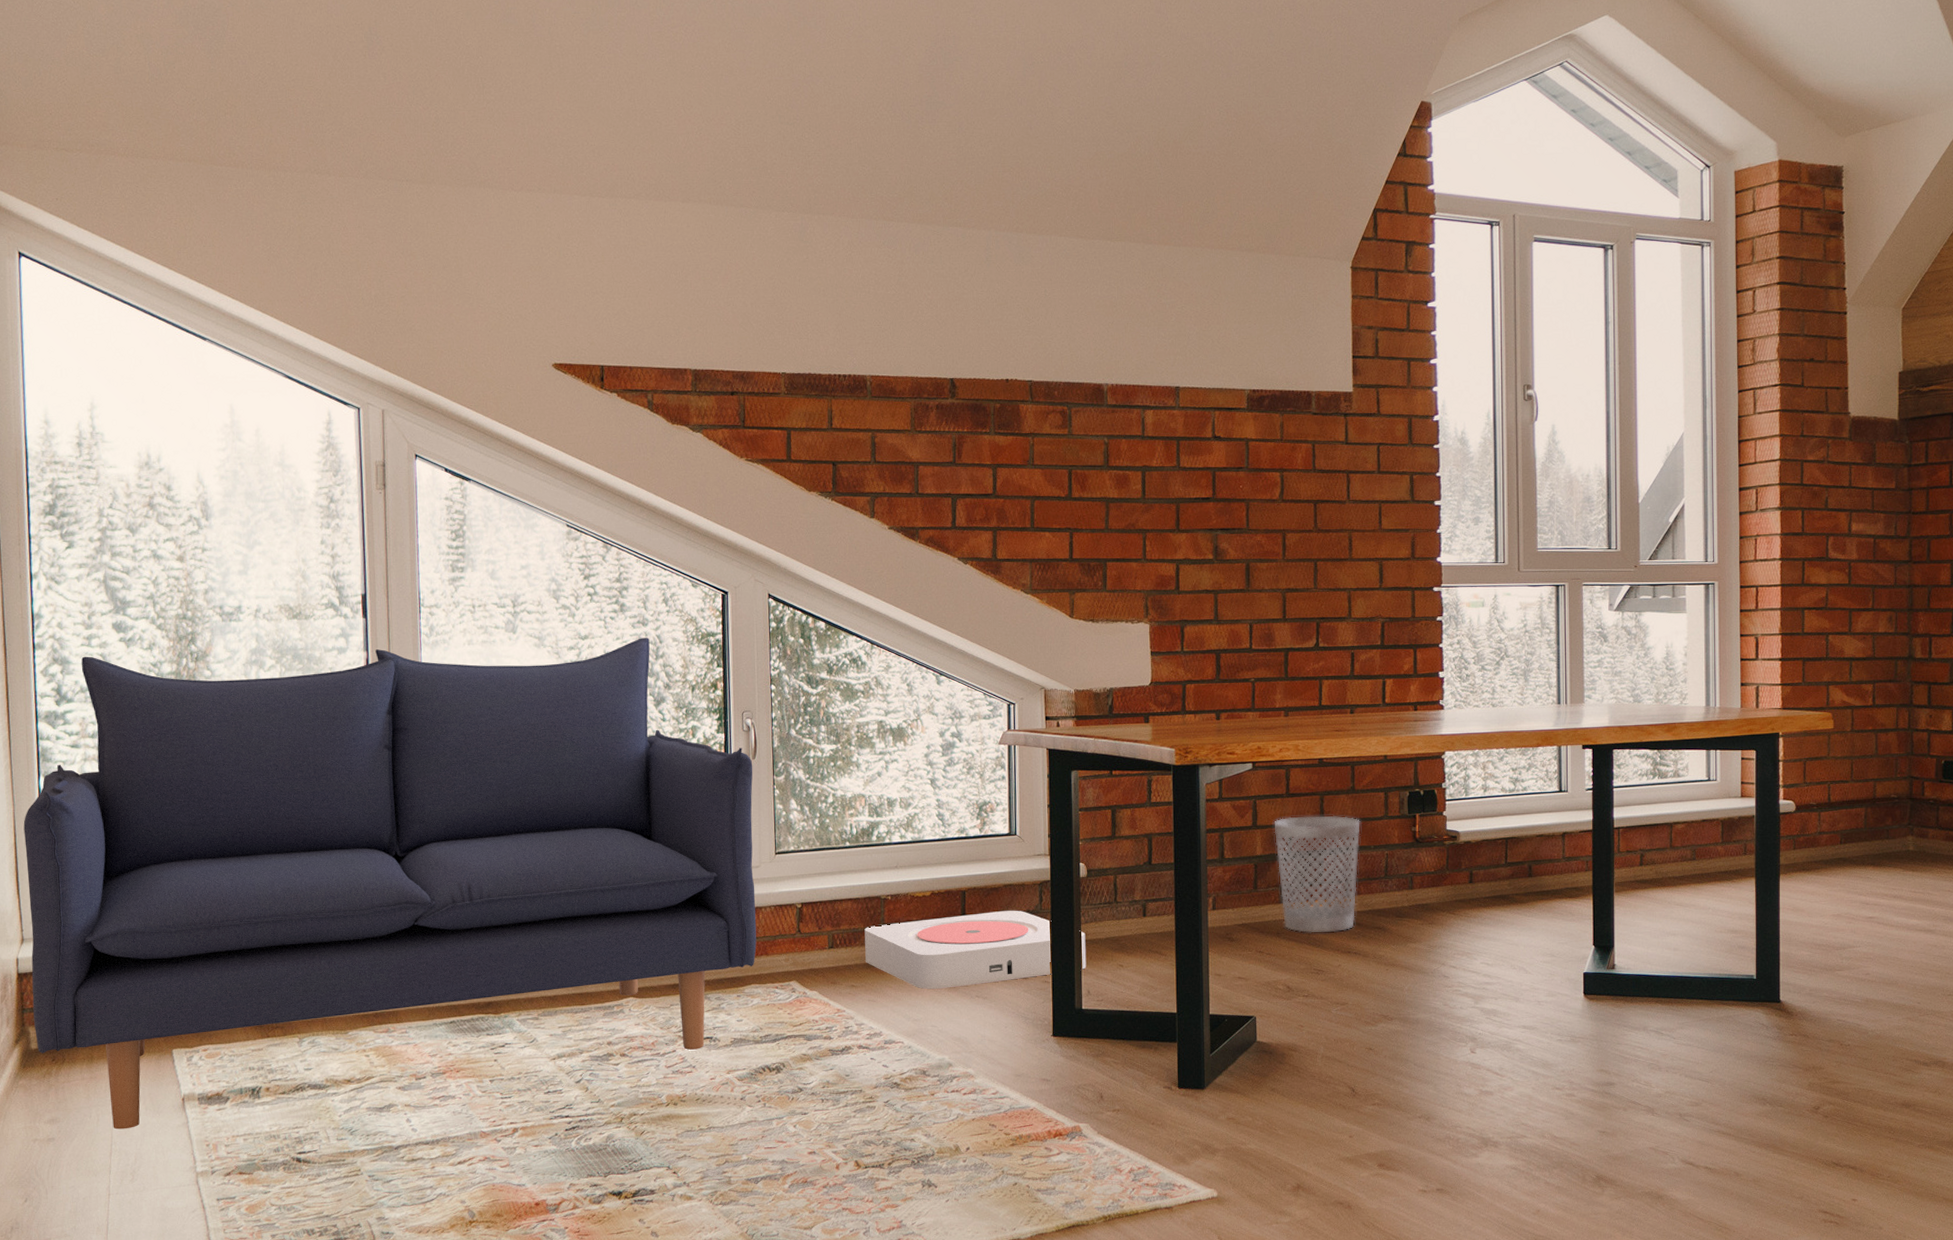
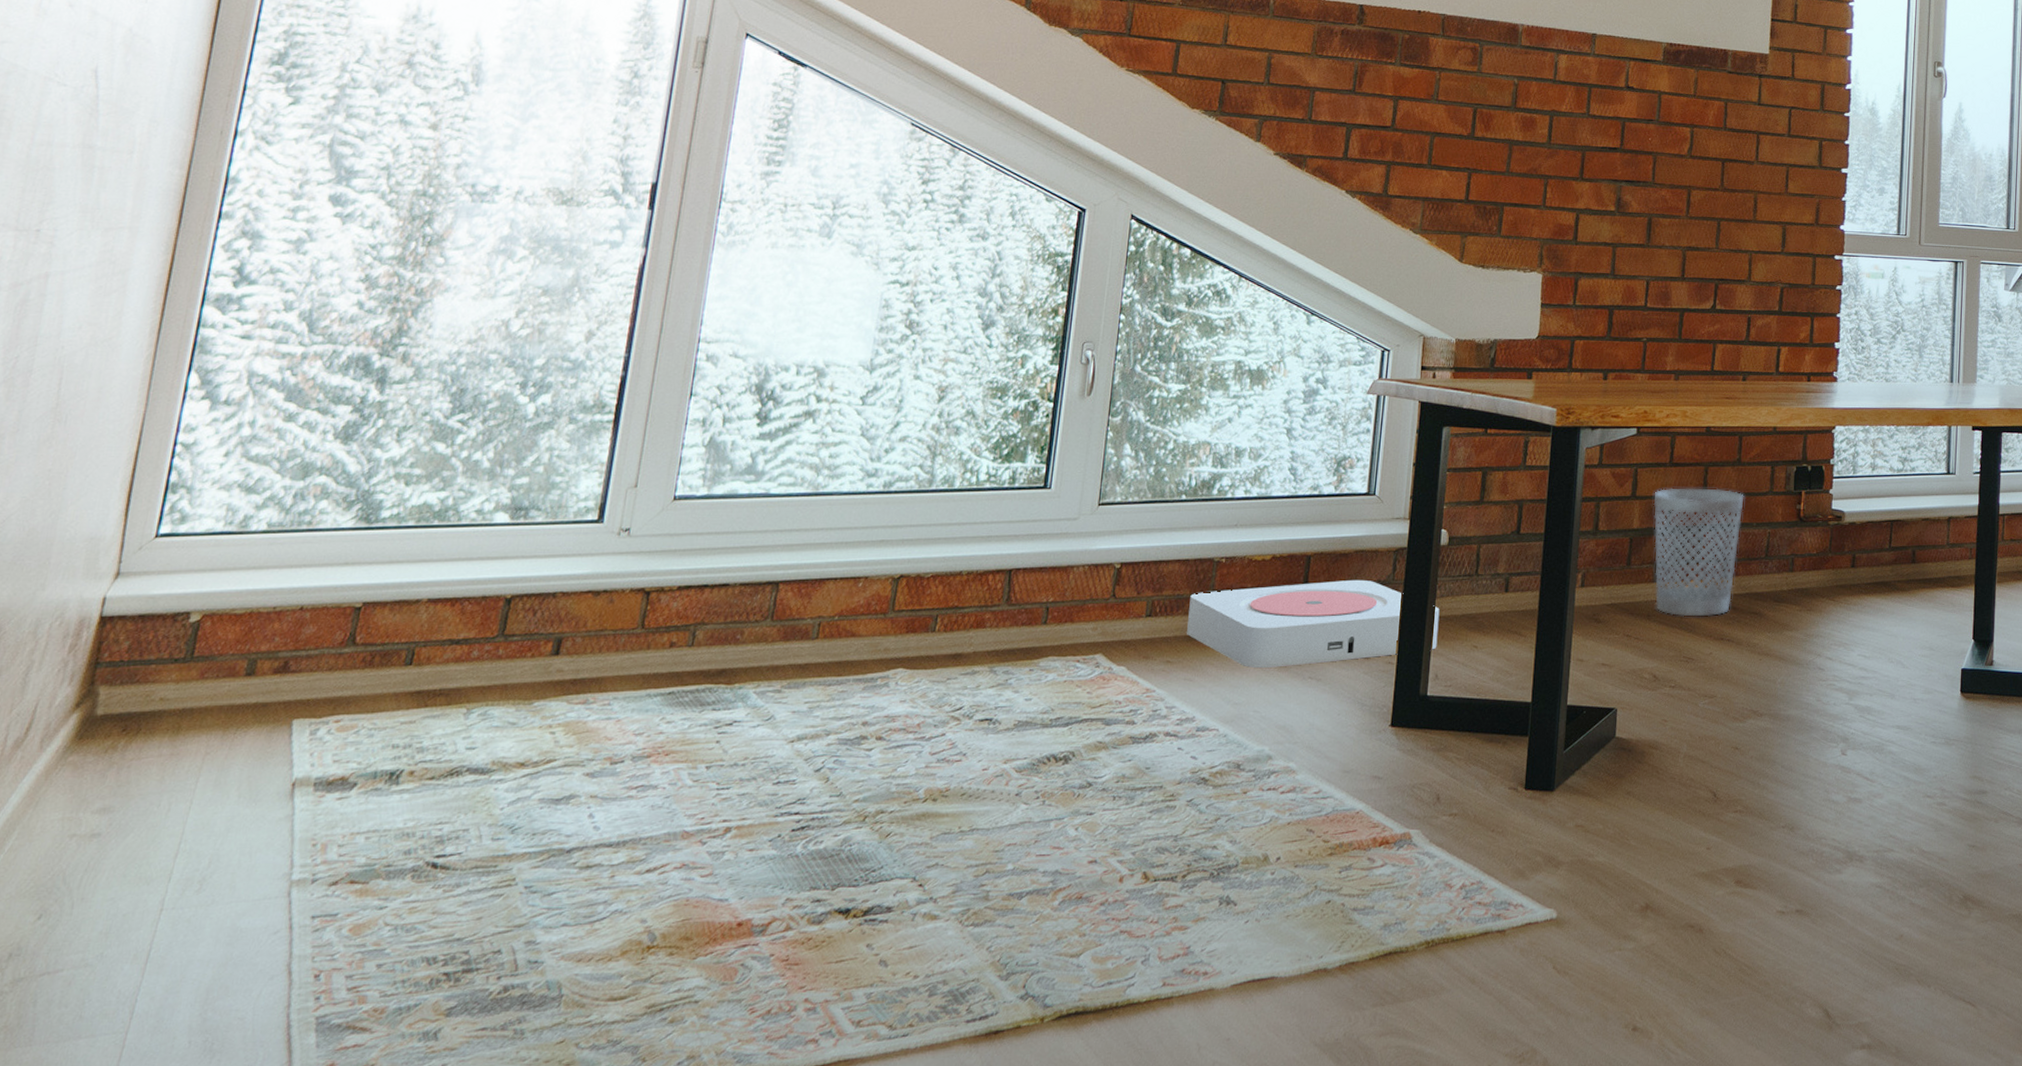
sofa: present [23,638,757,1130] -> none [105,231,1087,823]

